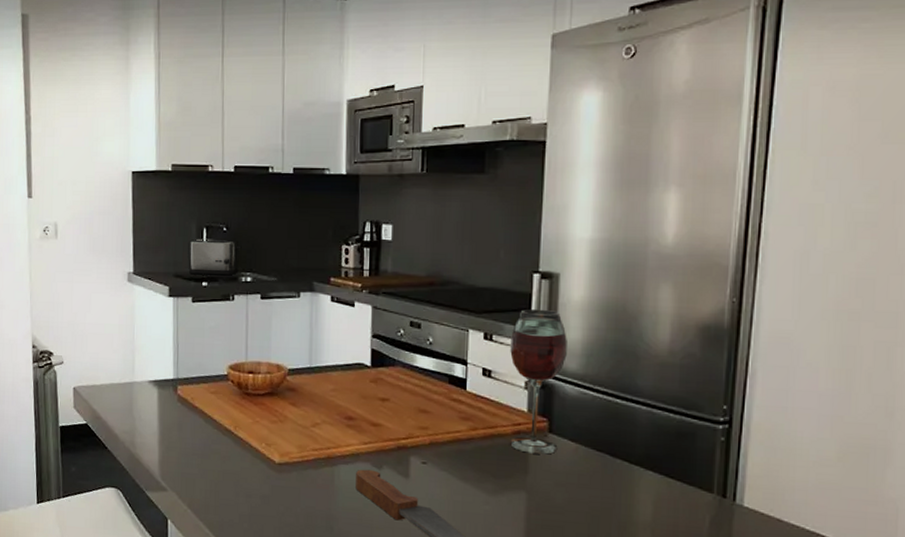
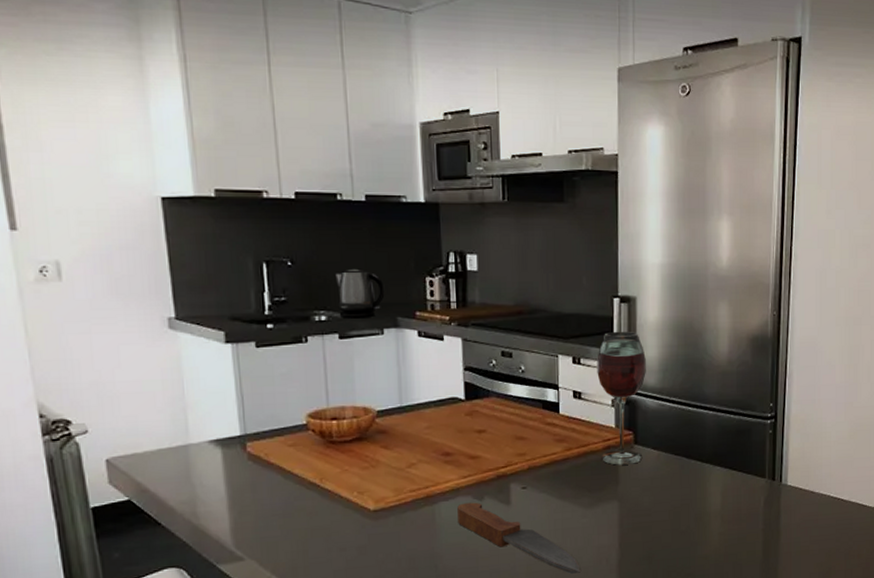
toaster: present [188,238,242,276] -> none [245,274,312,316]
kettle: none [262,235,304,281] -> present [335,268,385,319]

